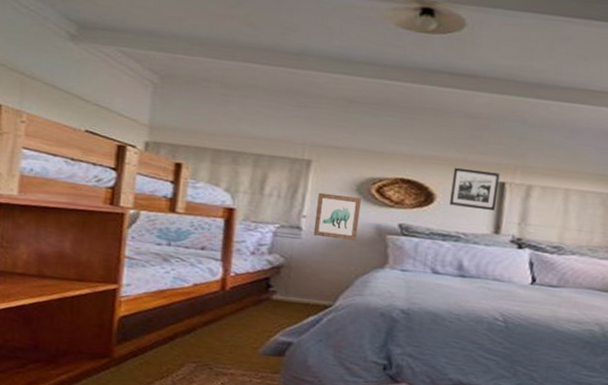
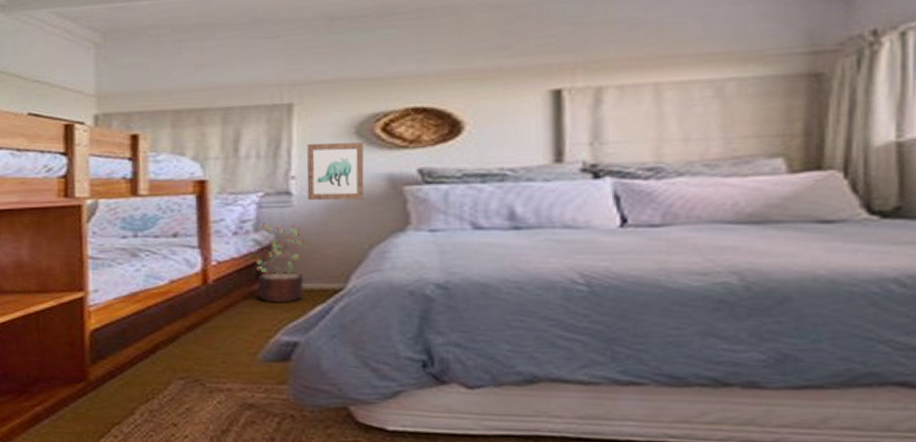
decorative plant: none [265,247,307,312] -> present [255,222,304,303]
picture frame: present [449,167,500,210] -> none [484,77,553,133]

